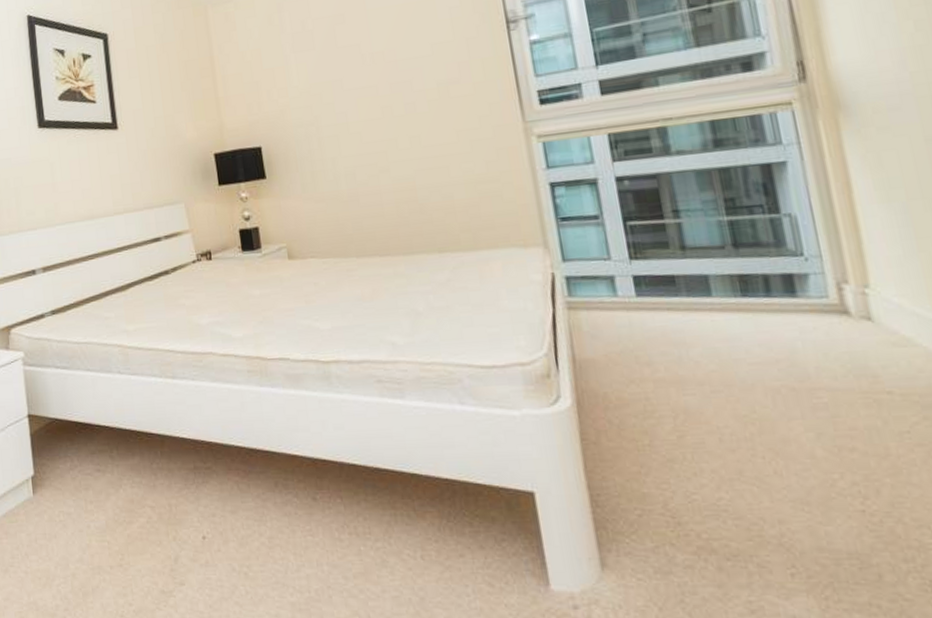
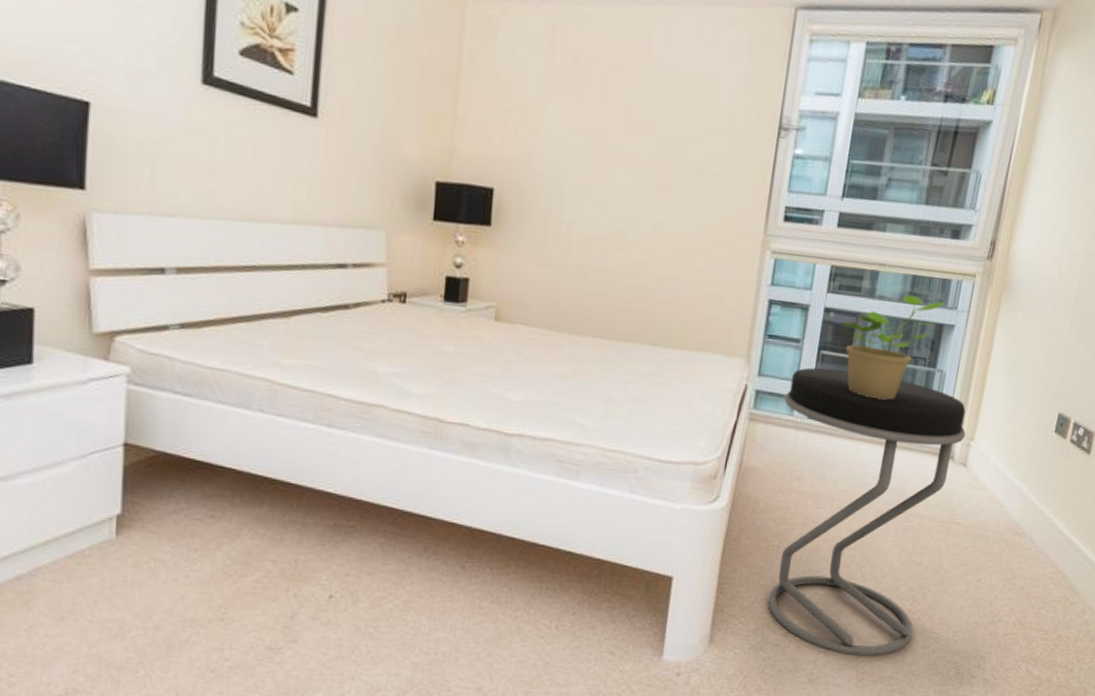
stool: none [600,234,881,576] -> present [768,367,966,657]
potted plant: none [638,138,764,262] -> present [839,294,946,400]

